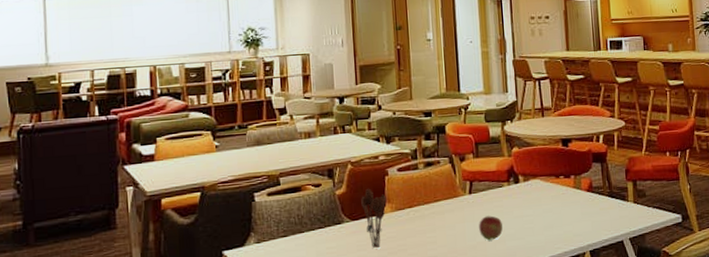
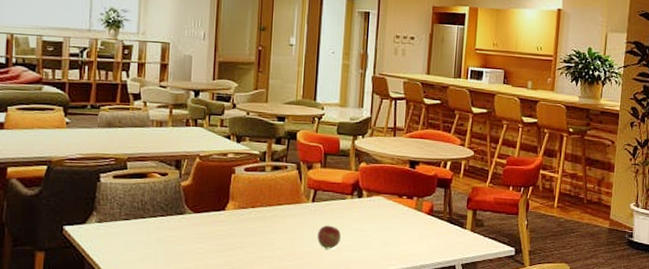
utensil holder: present [361,189,387,249] -> none [205,184,230,243]

